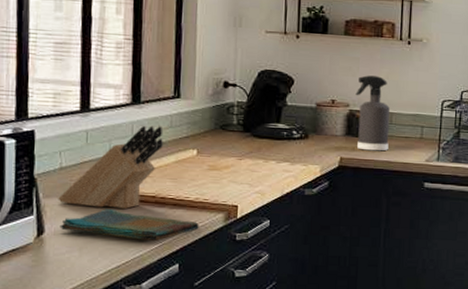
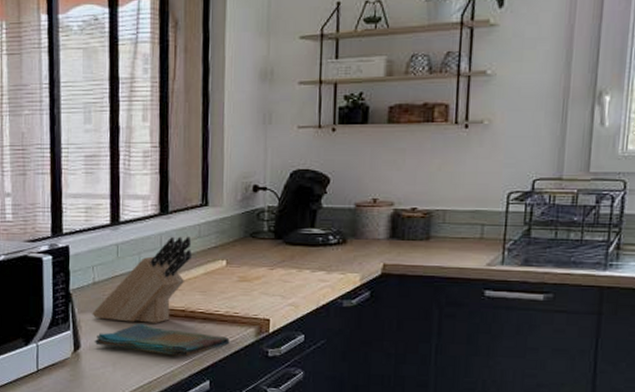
spray bottle: present [355,75,390,151] -> none [401,168,442,255]

